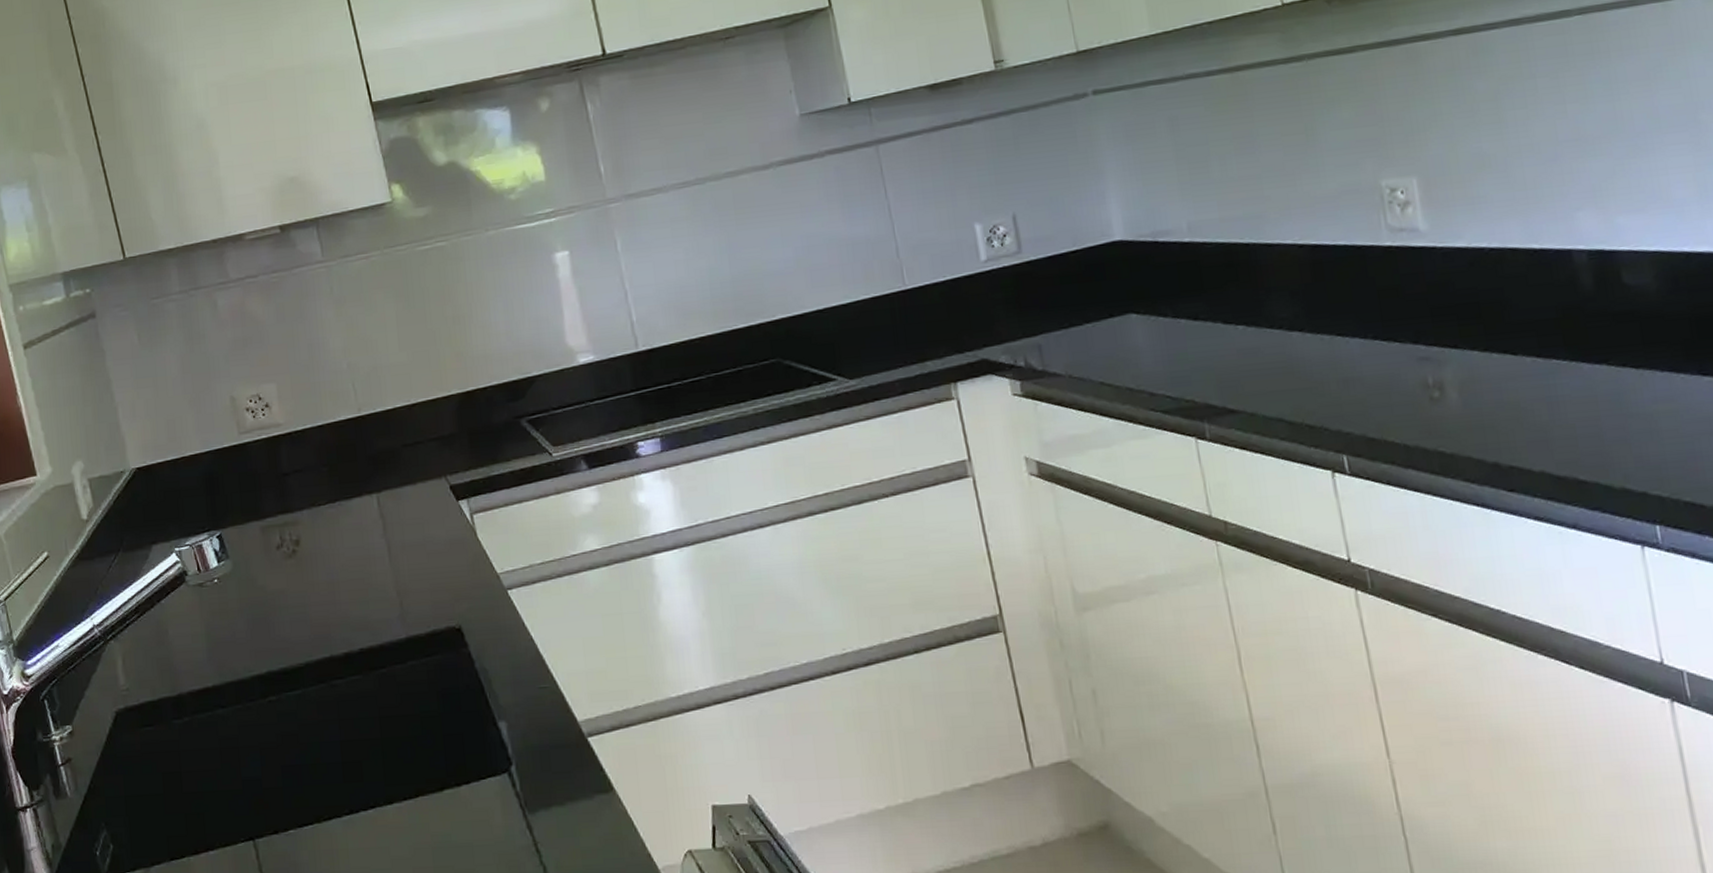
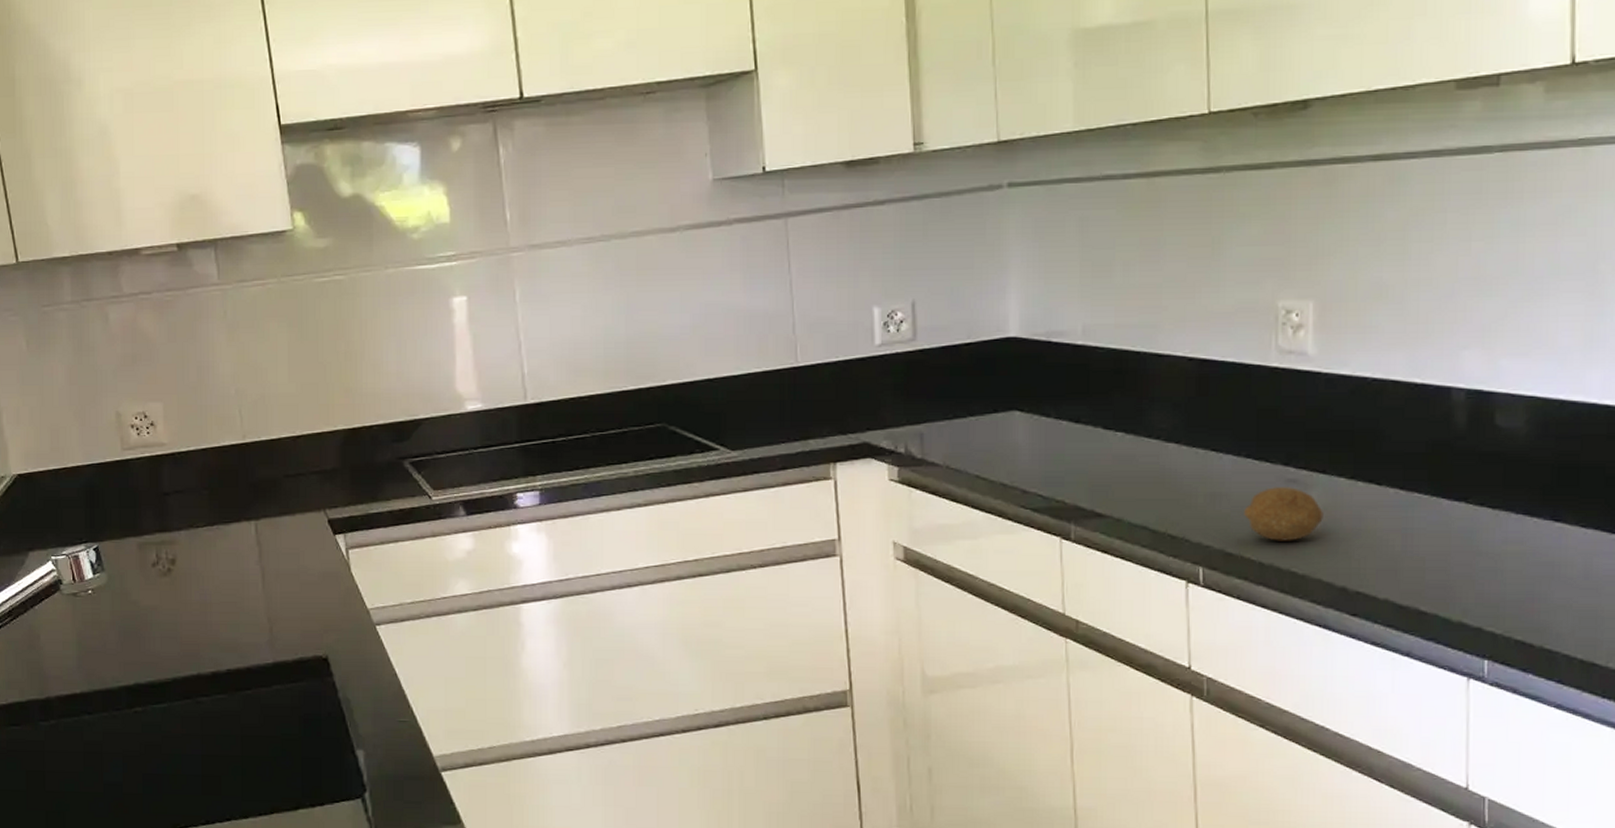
fruit: none [1380,365,1463,422] -> present [1244,487,1323,541]

